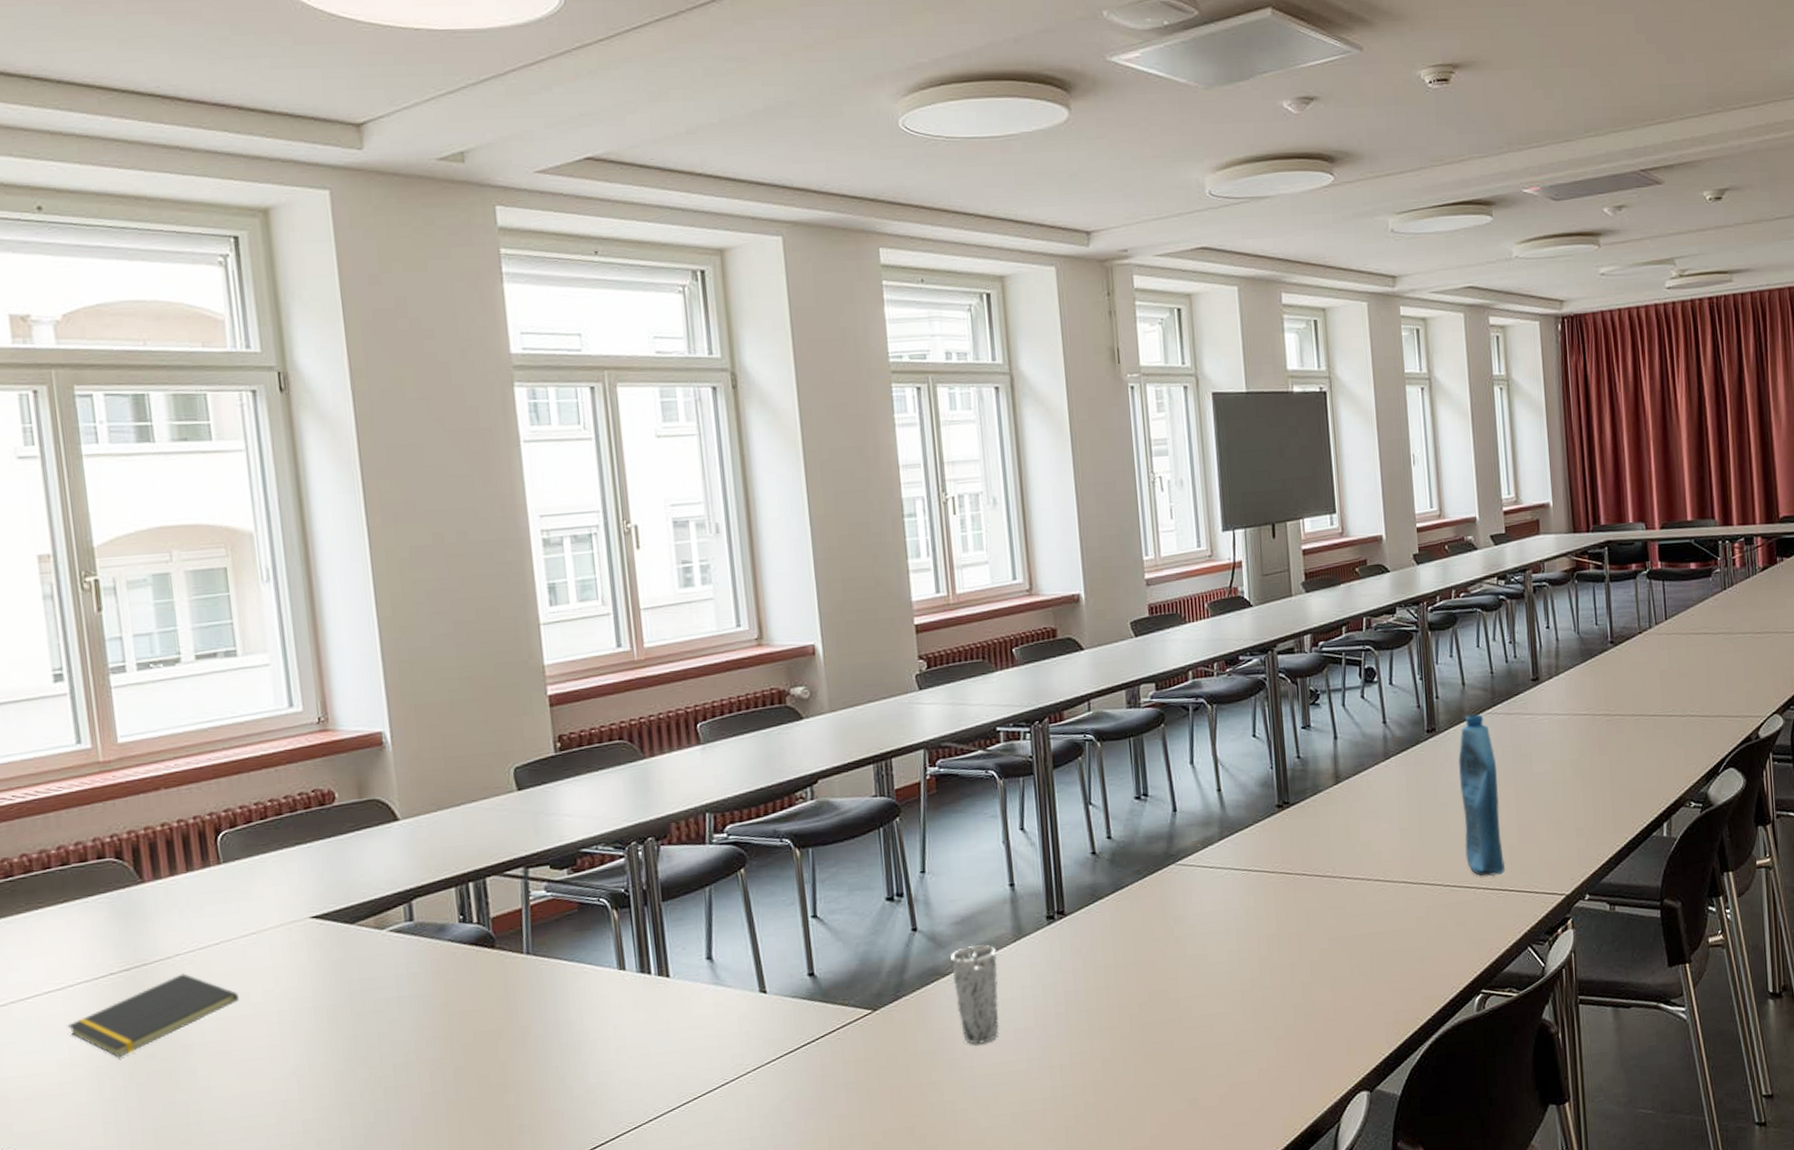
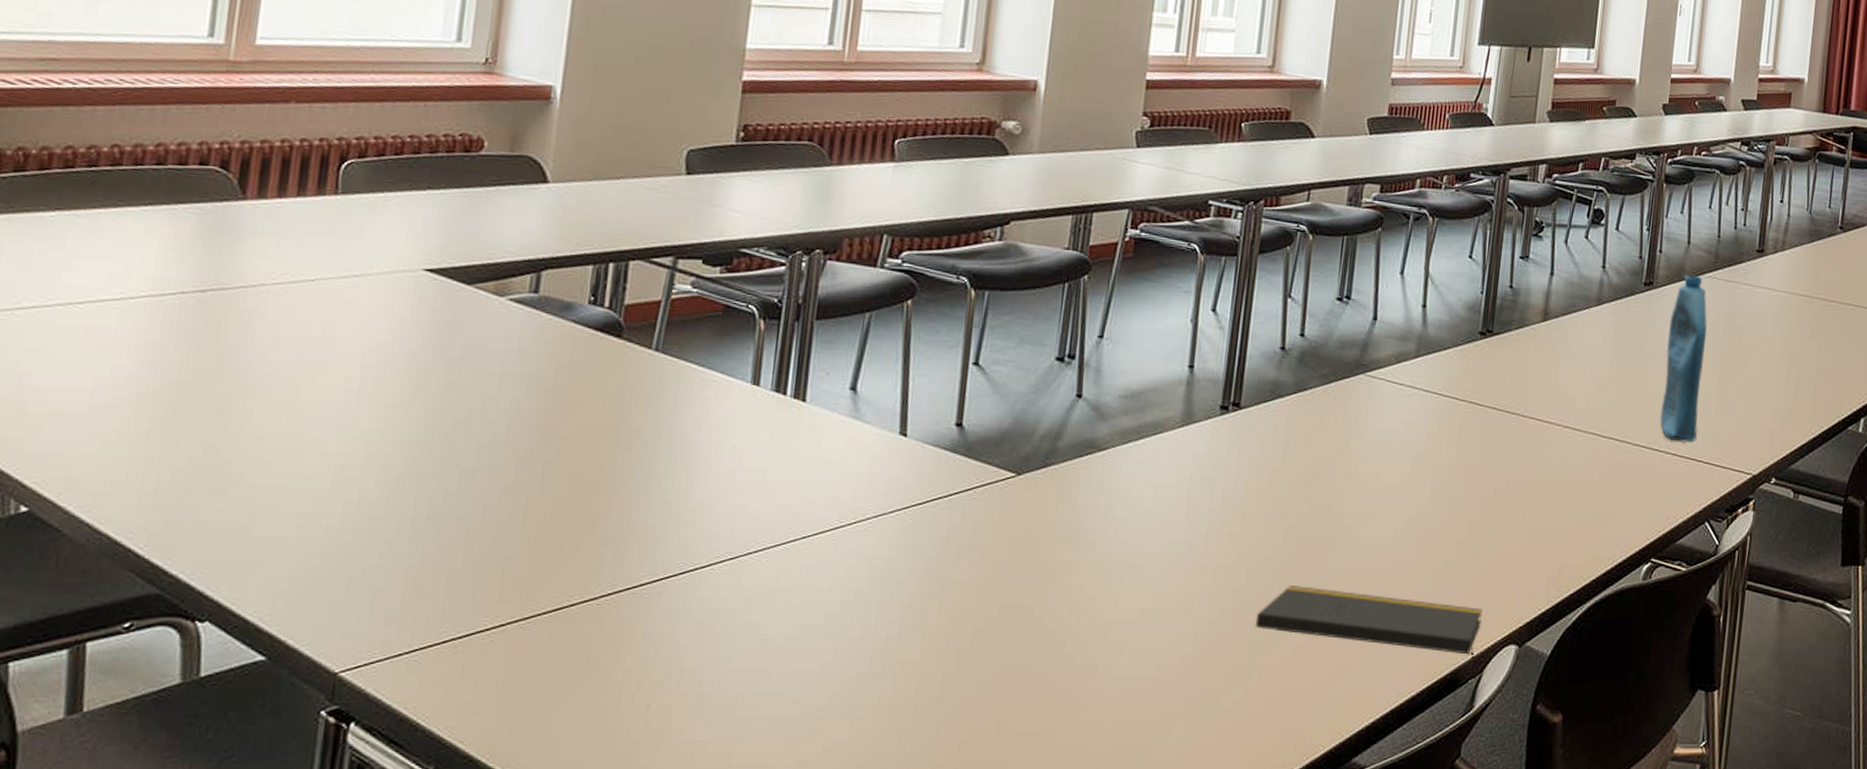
notepad: present [67,973,240,1058] -> none [116,306,323,386]
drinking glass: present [950,944,1000,1044] -> none [1107,422,1161,529]
notepad: none [1118,1062,1333,1134] -> present [1255,585,1483,684]

